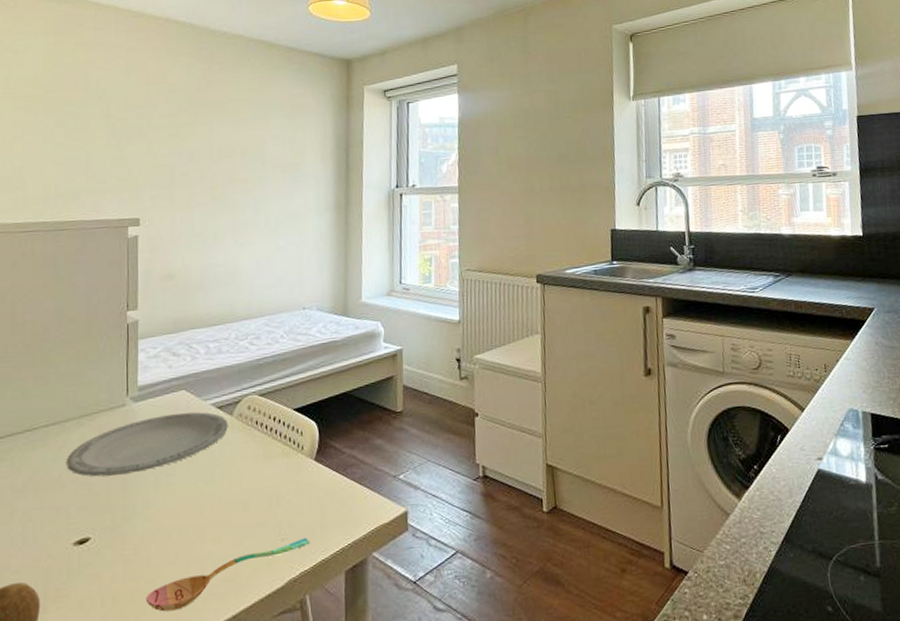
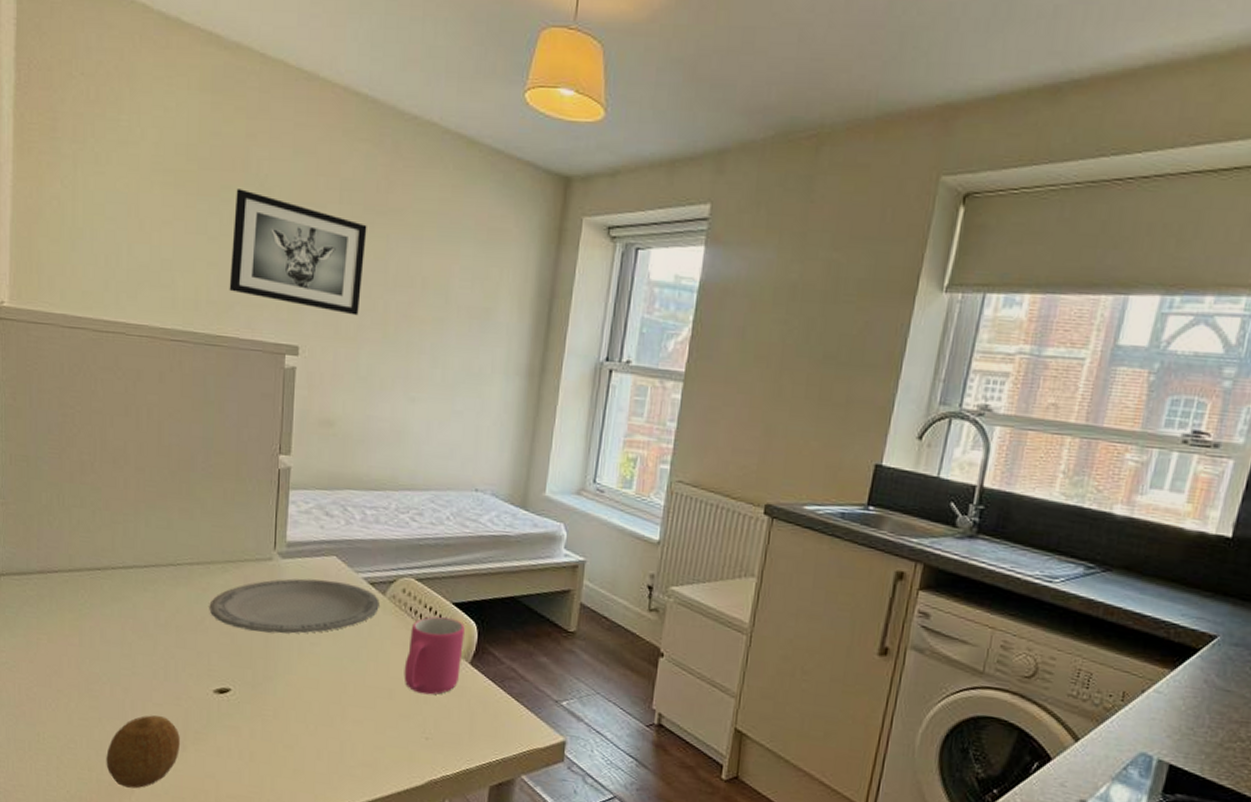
wall art: none [75,103,192,186] -> present [229,189,367,316]
soupspoon: present [145,538,310,612] -> none [282,742,456,782]
mug: none [255,423,307,499] -> present [404,616,465,695]

